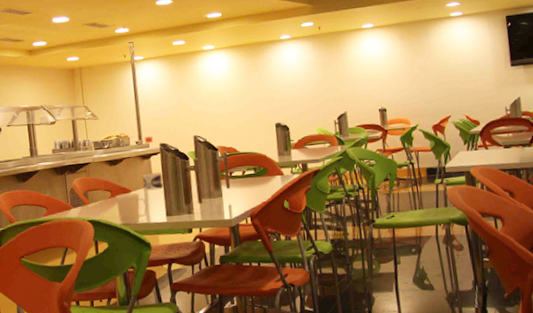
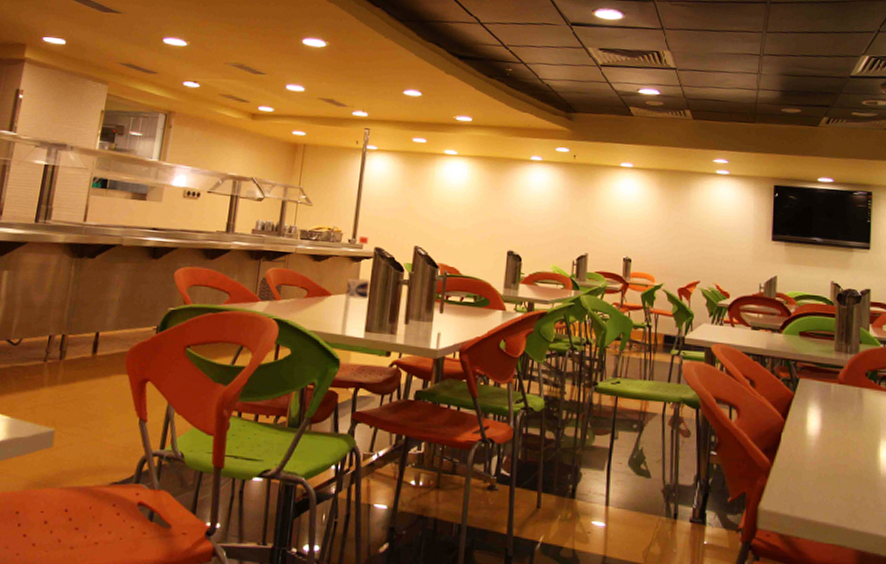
mug: present [115,192,148,224] -> none [310,295,346,332]

